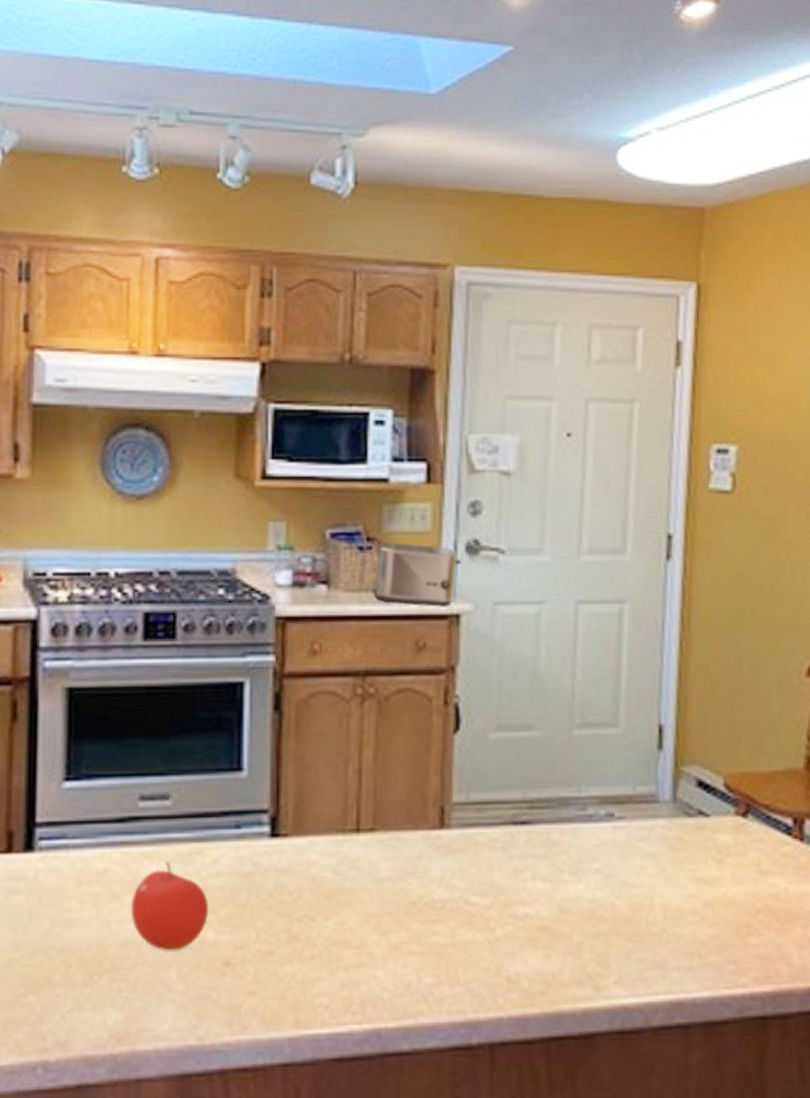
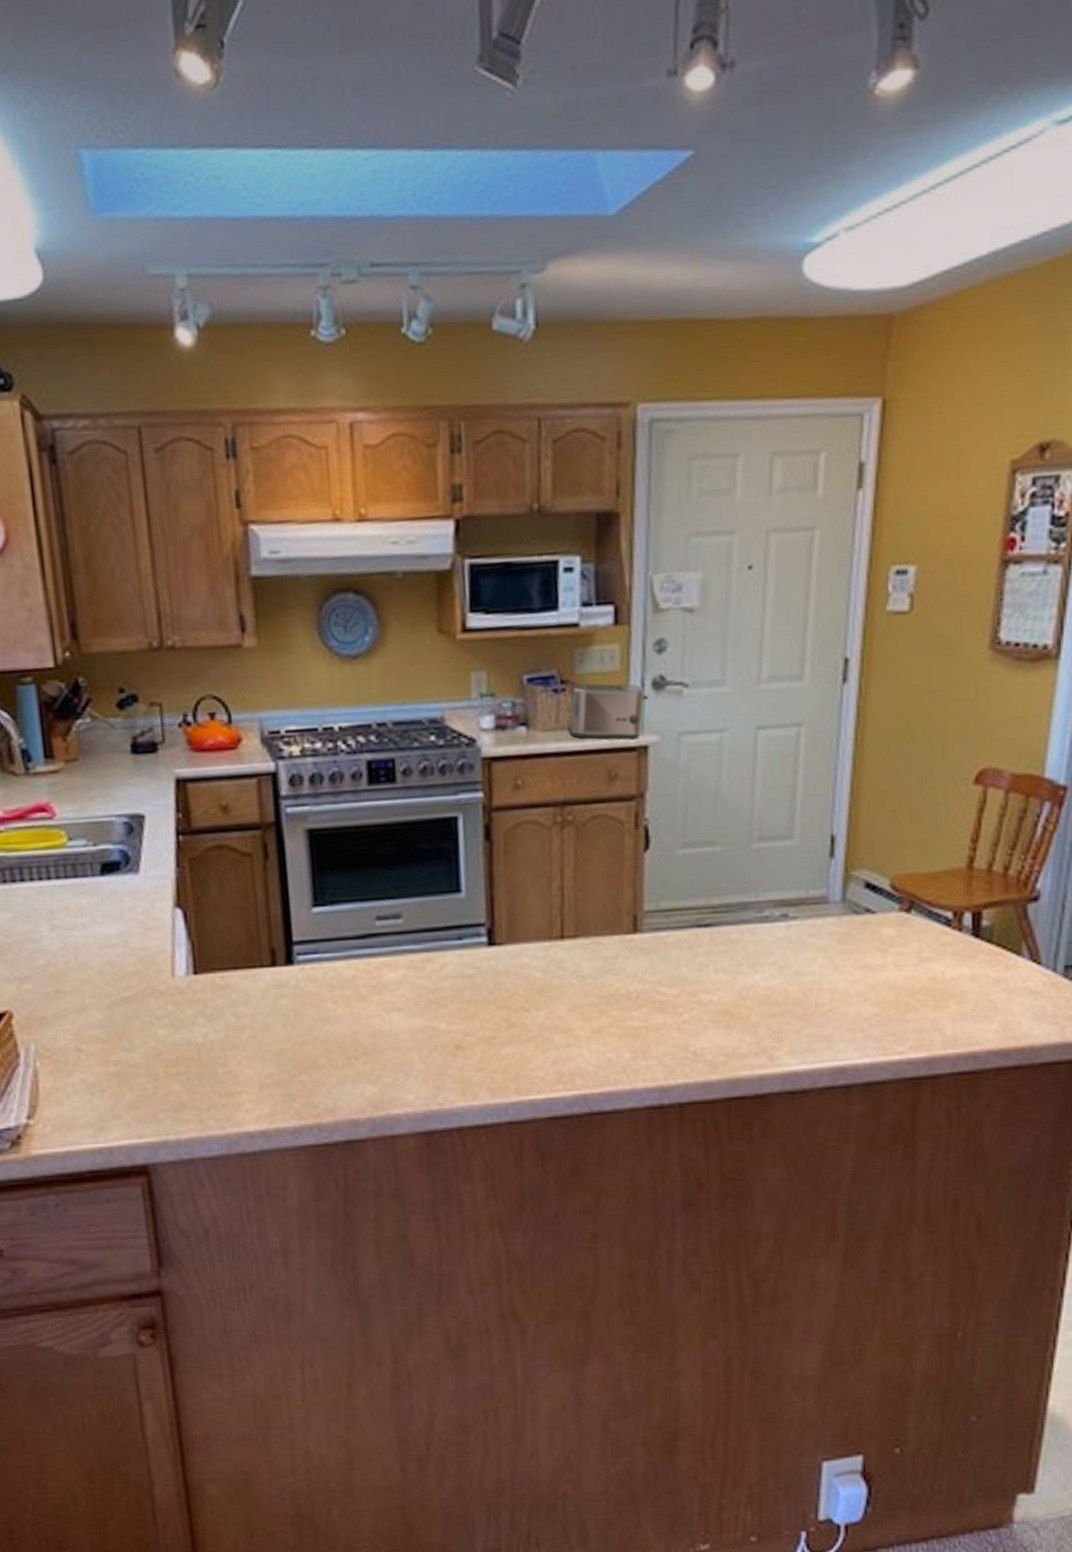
fruit: present [130,860,208,951] -> none [376,968,440,1039]

